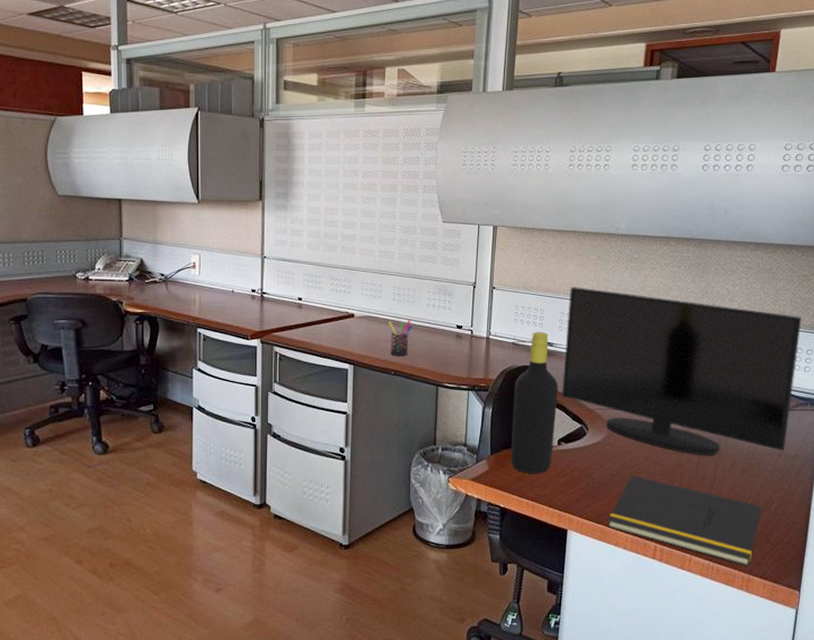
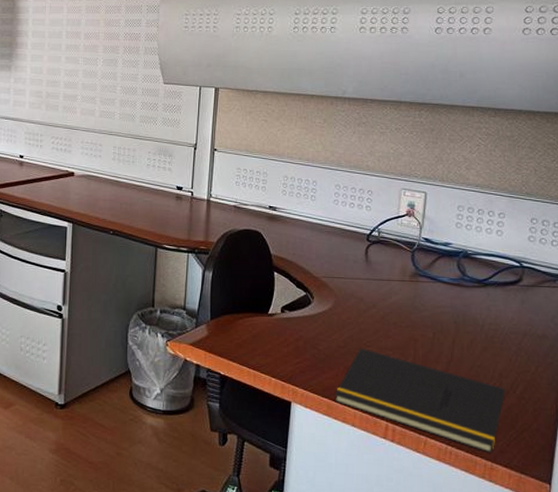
pen holder: present [389,319,412,356] -> none [108,179,132,216]
bottle: present [511,332,559,474] -> none [231,195,282,341]
monitor: present [562,287,802,456] -> none [286,150,548,332]

